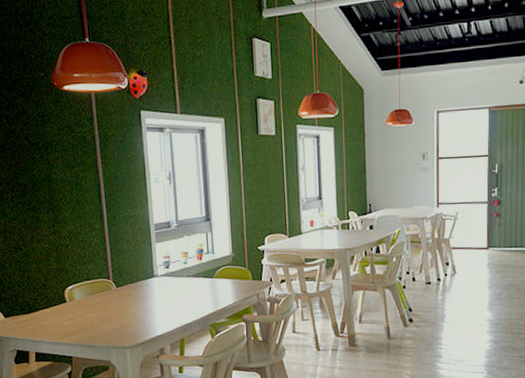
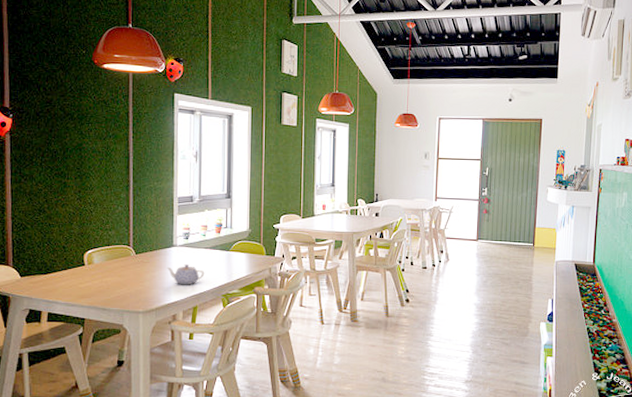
teapot: none [150,295,190,317] -> present [167,264,205,285]

